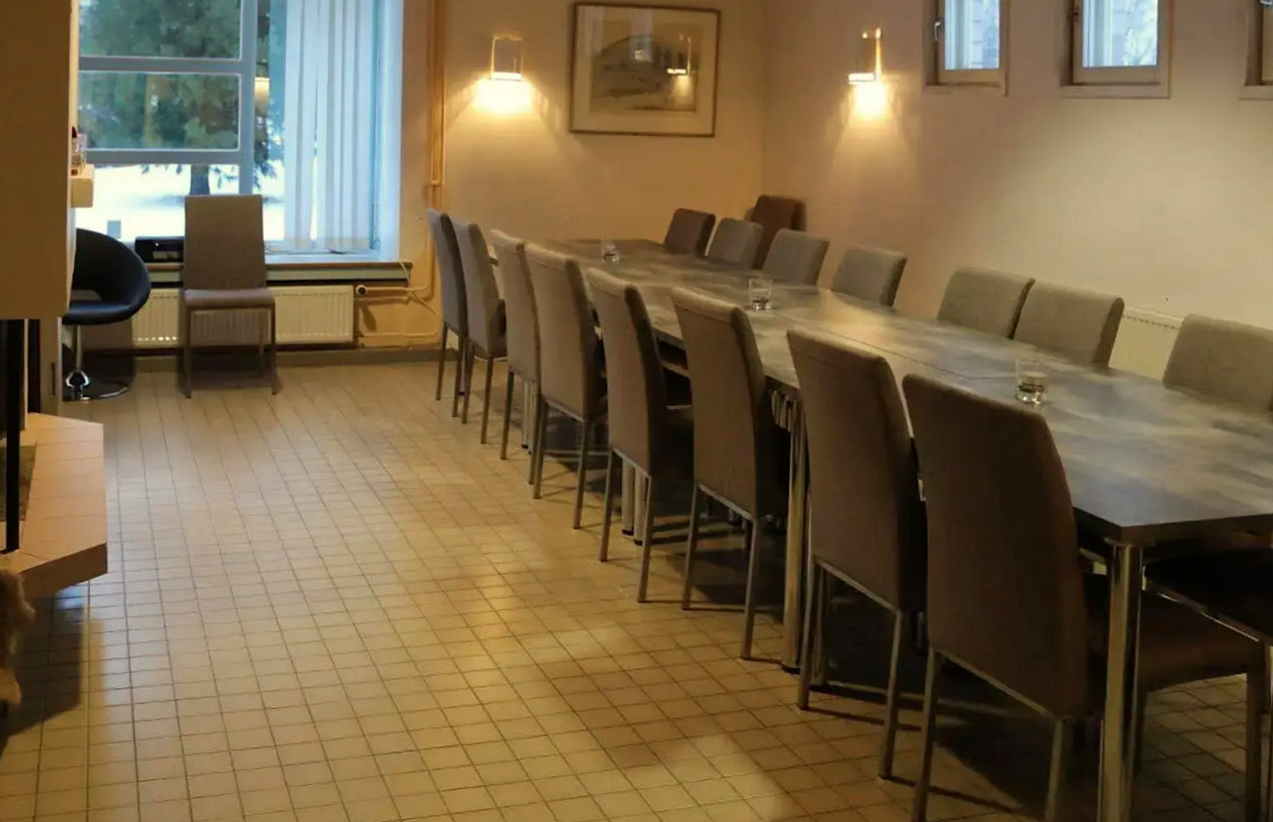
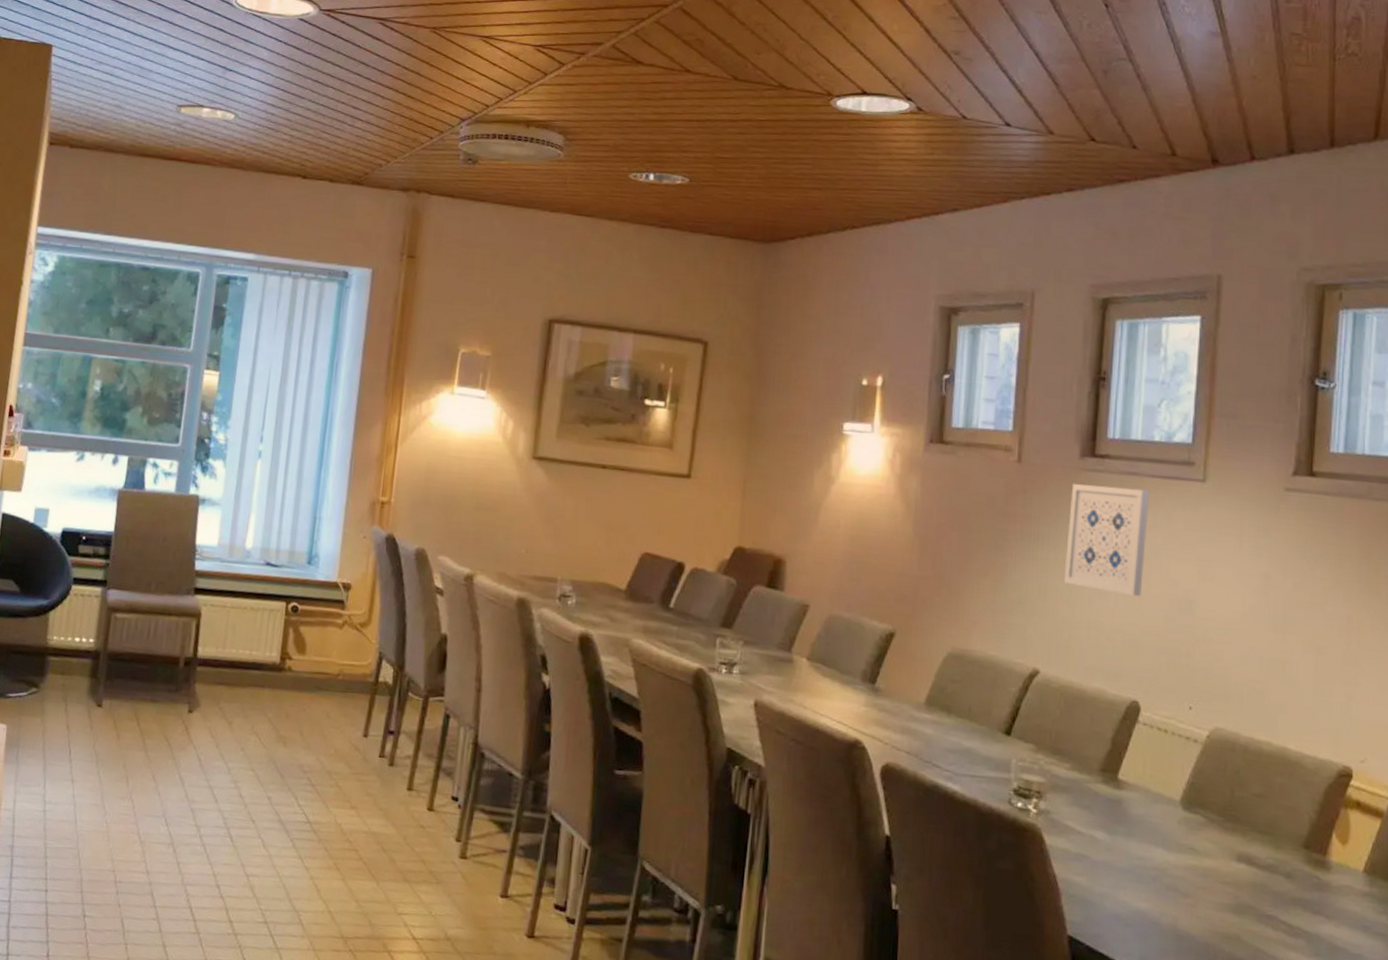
wall art: none [1051,110,1123,206] -> present [1063,483,1150,597]

